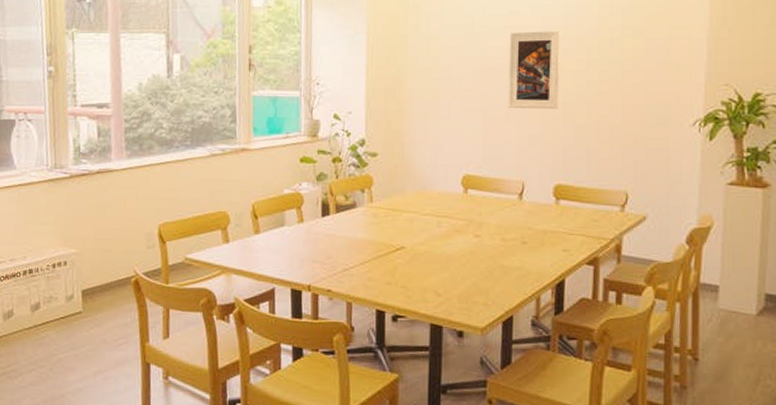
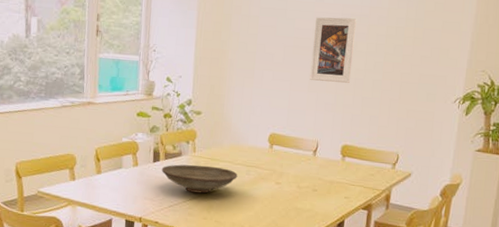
decorative bowl: none [332,217,426,253] -> present [161,164,238,194]

